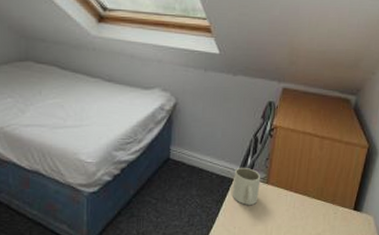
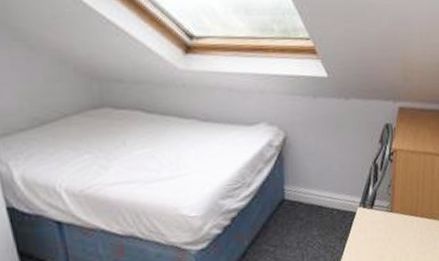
mug: present [232,167,261,205] -> none [355,197,385,238]

